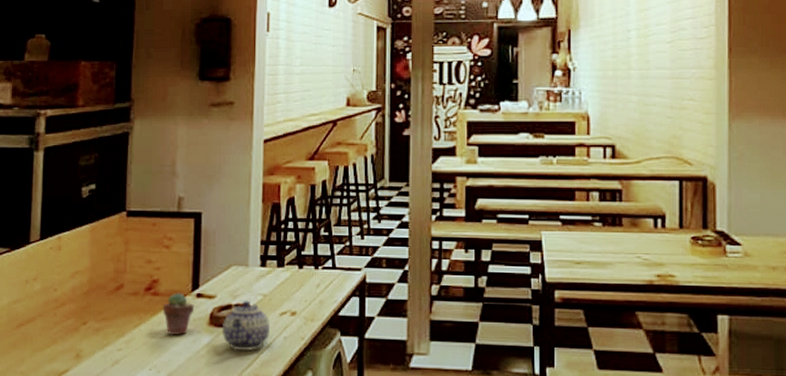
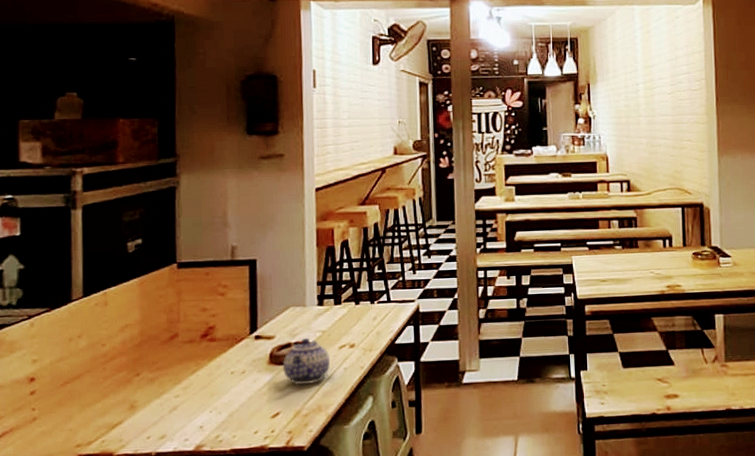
potted succulent: present [162,293,195,336] -> none [220,336,254,377]

